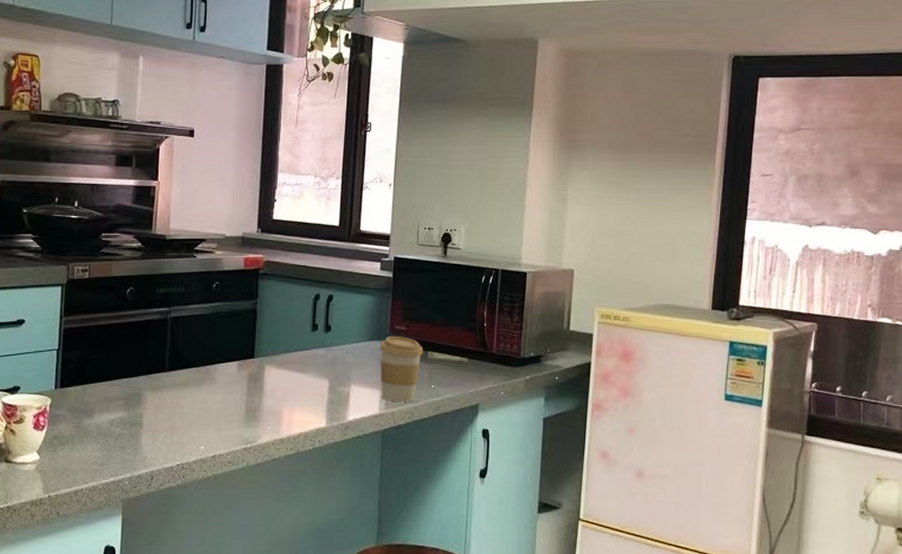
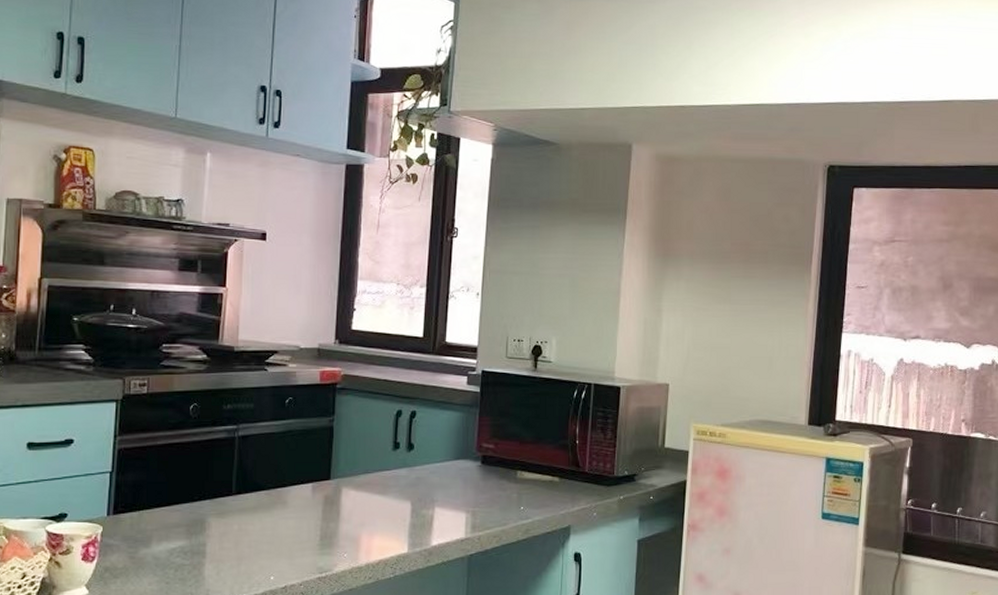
coffee cup: present [380,337,423,402] -> none [466,455,512,525]

